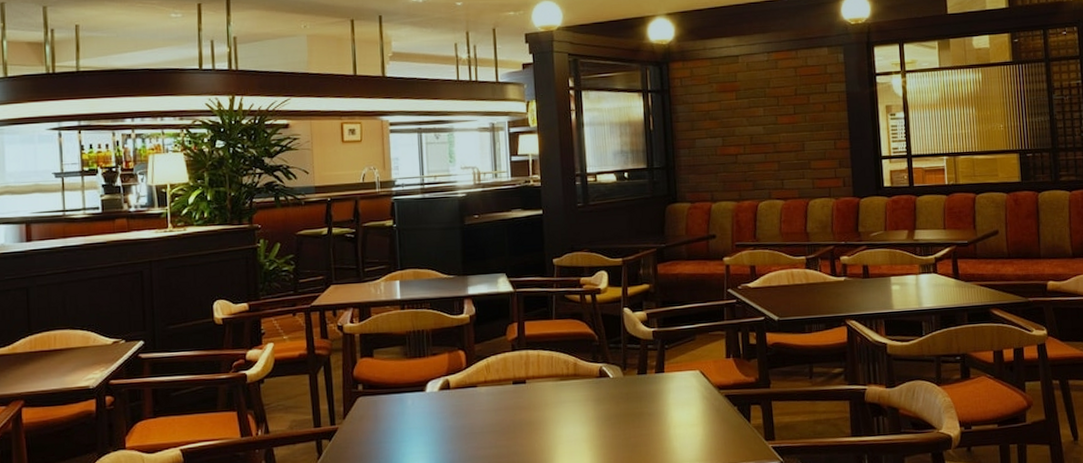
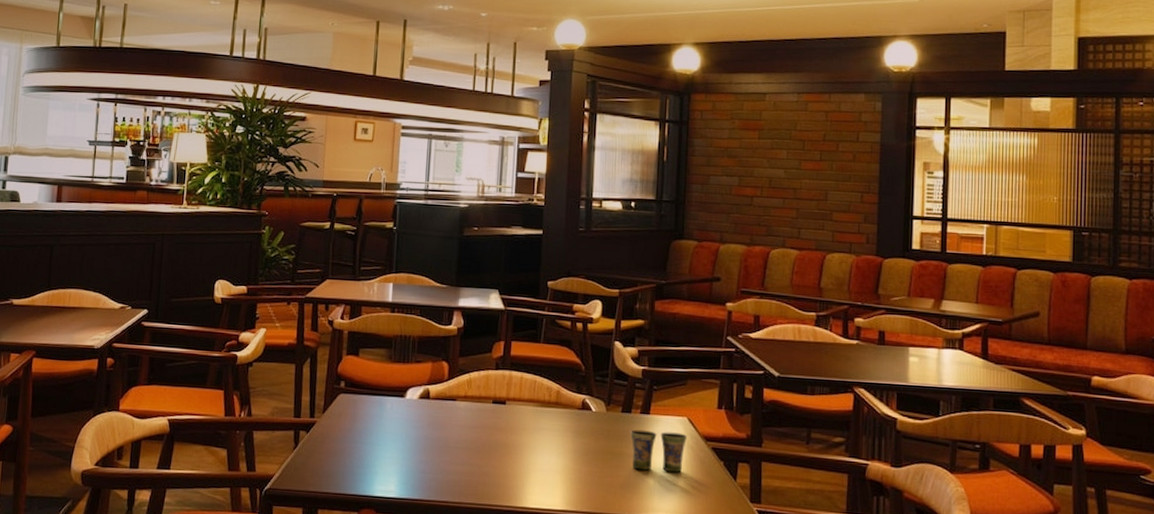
cup: none [648,386,701,427] -> present [630,430,687,473]

